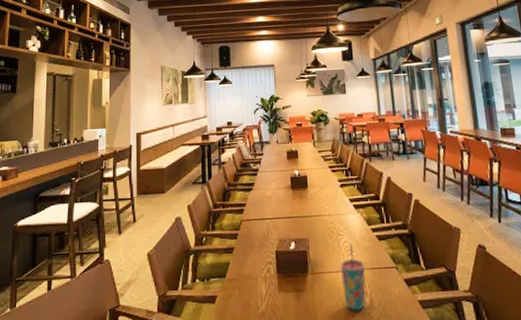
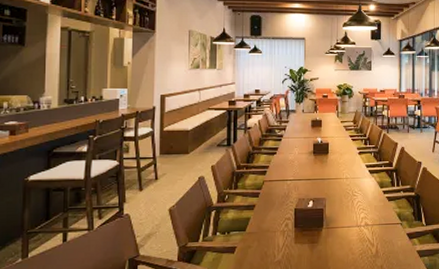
cup: present [340,244,366,311] -> none [352,203,374,259]

